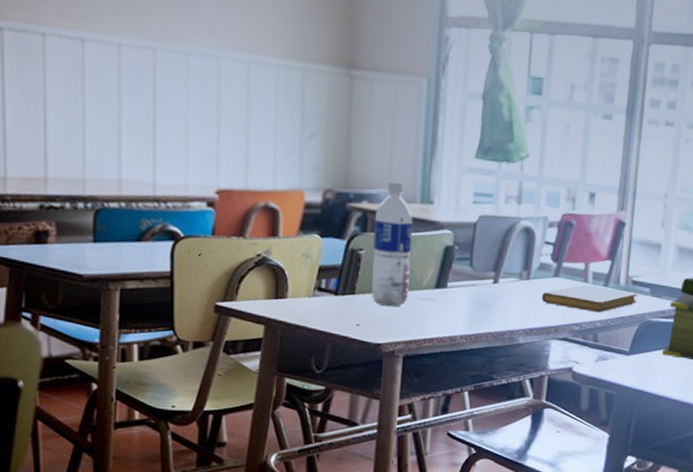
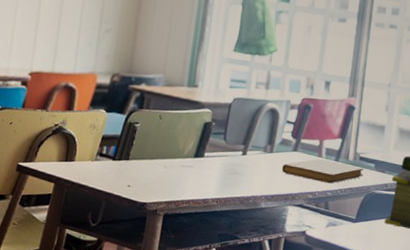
water bottle: present [372,181,413,307] -> none [142,68,181,172]

